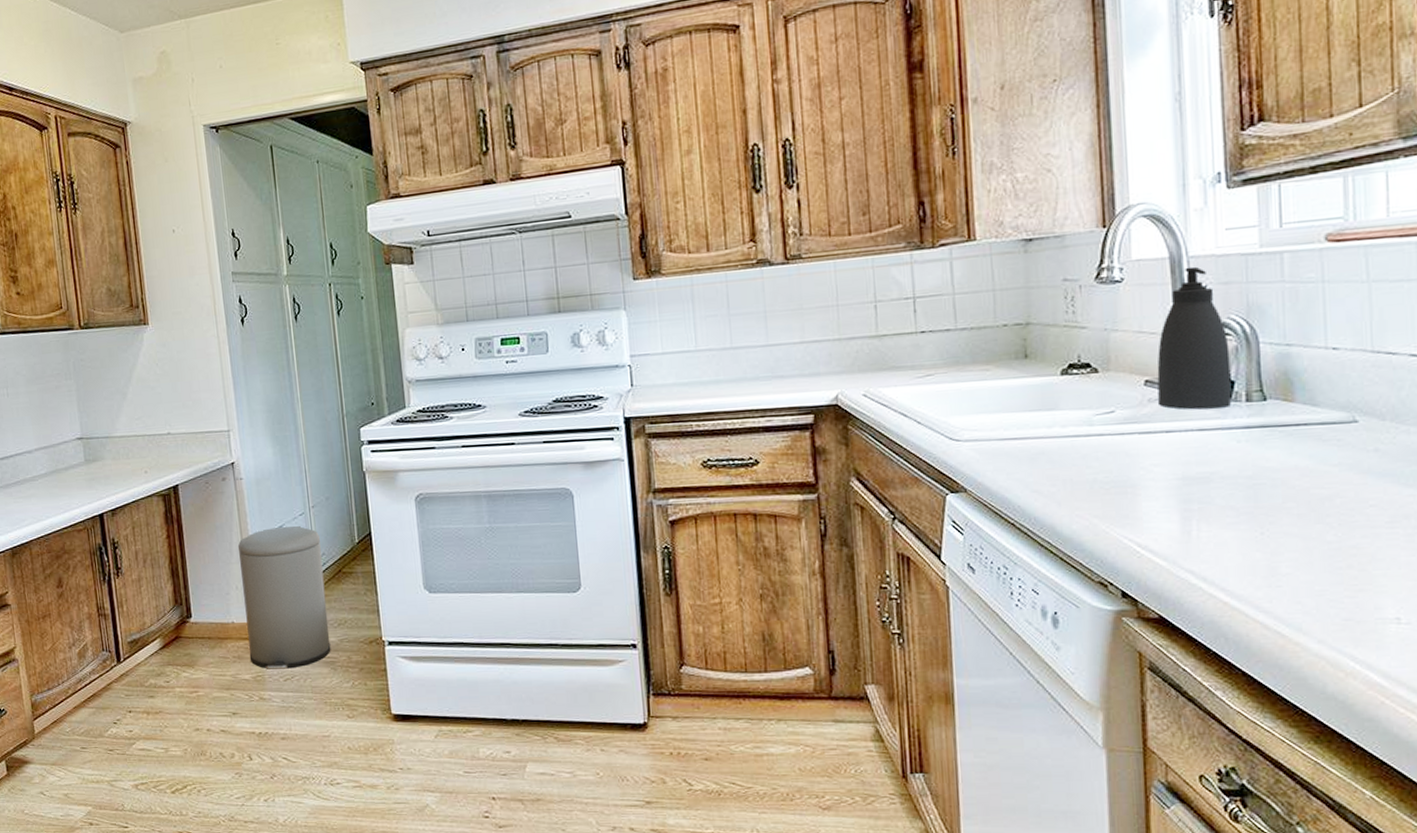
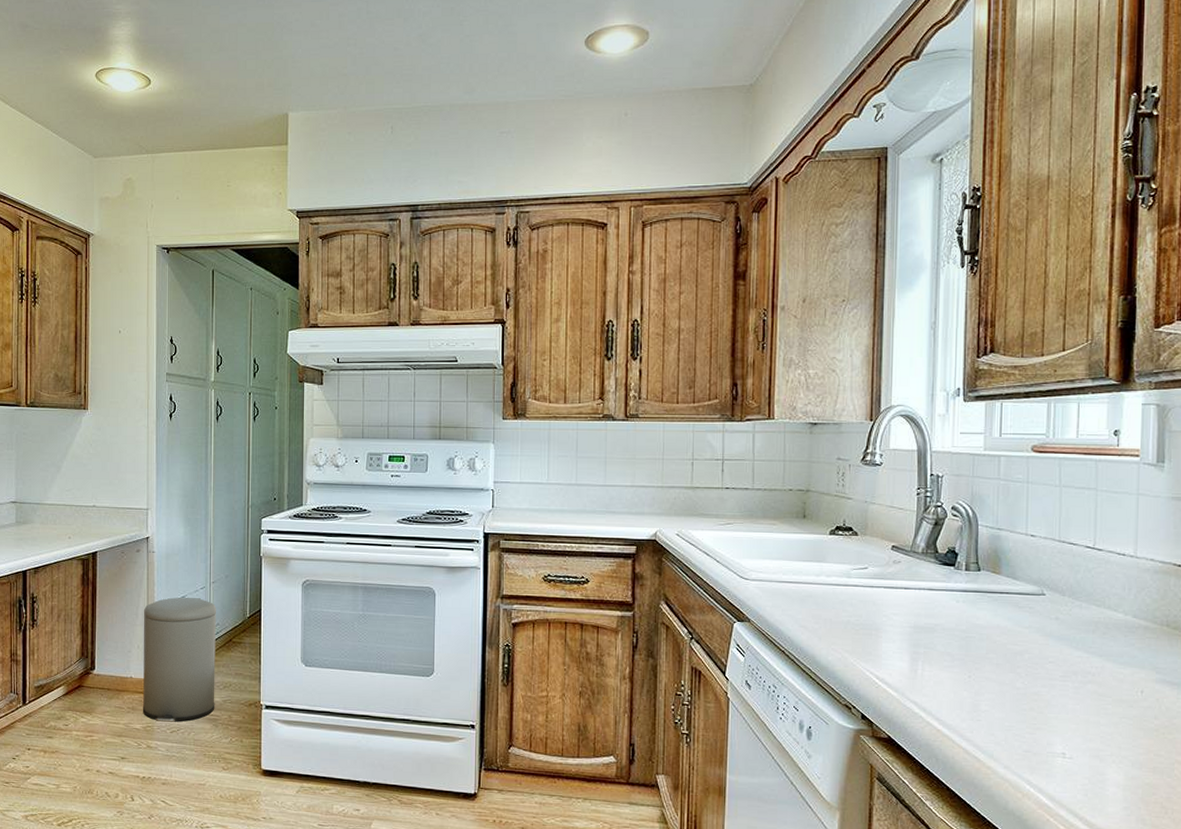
soap dispenser: present [1157,266,1232,410] -> none [901,459,956,574]

